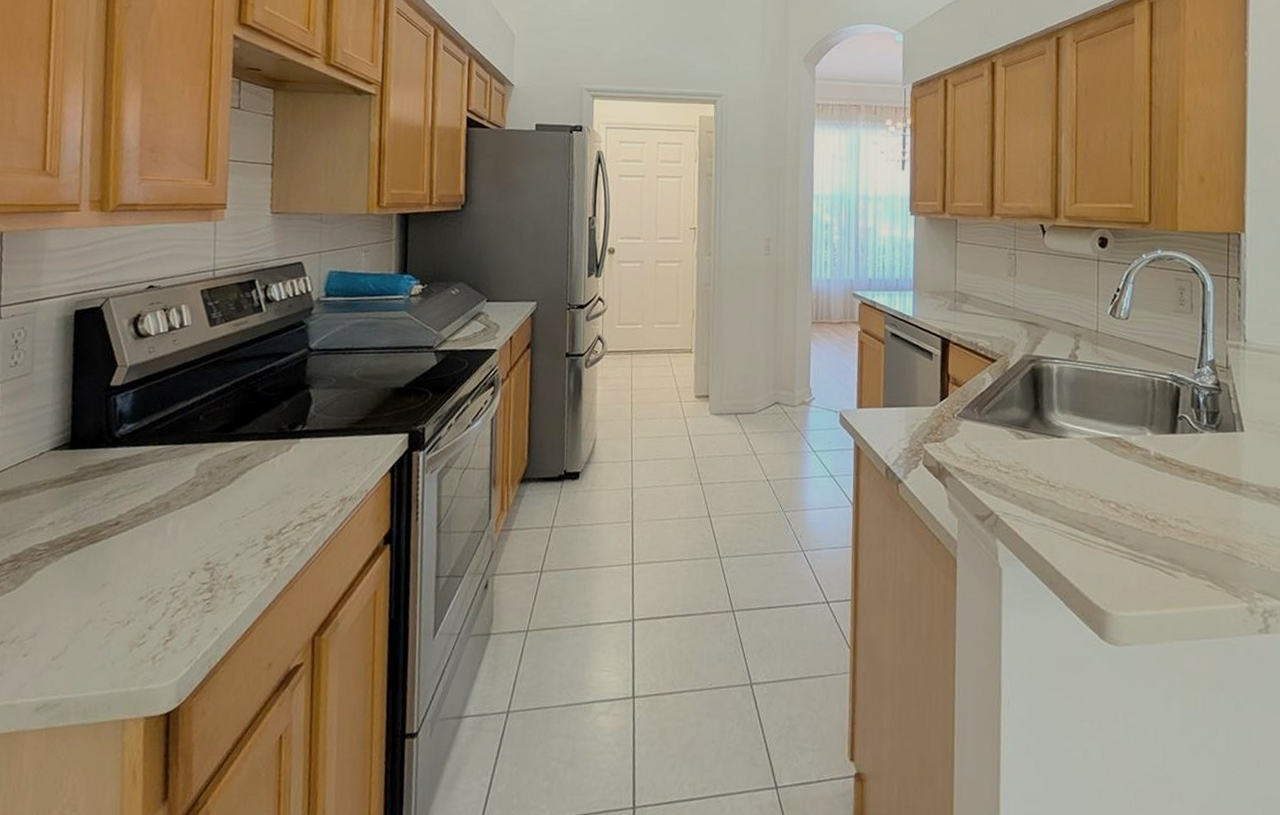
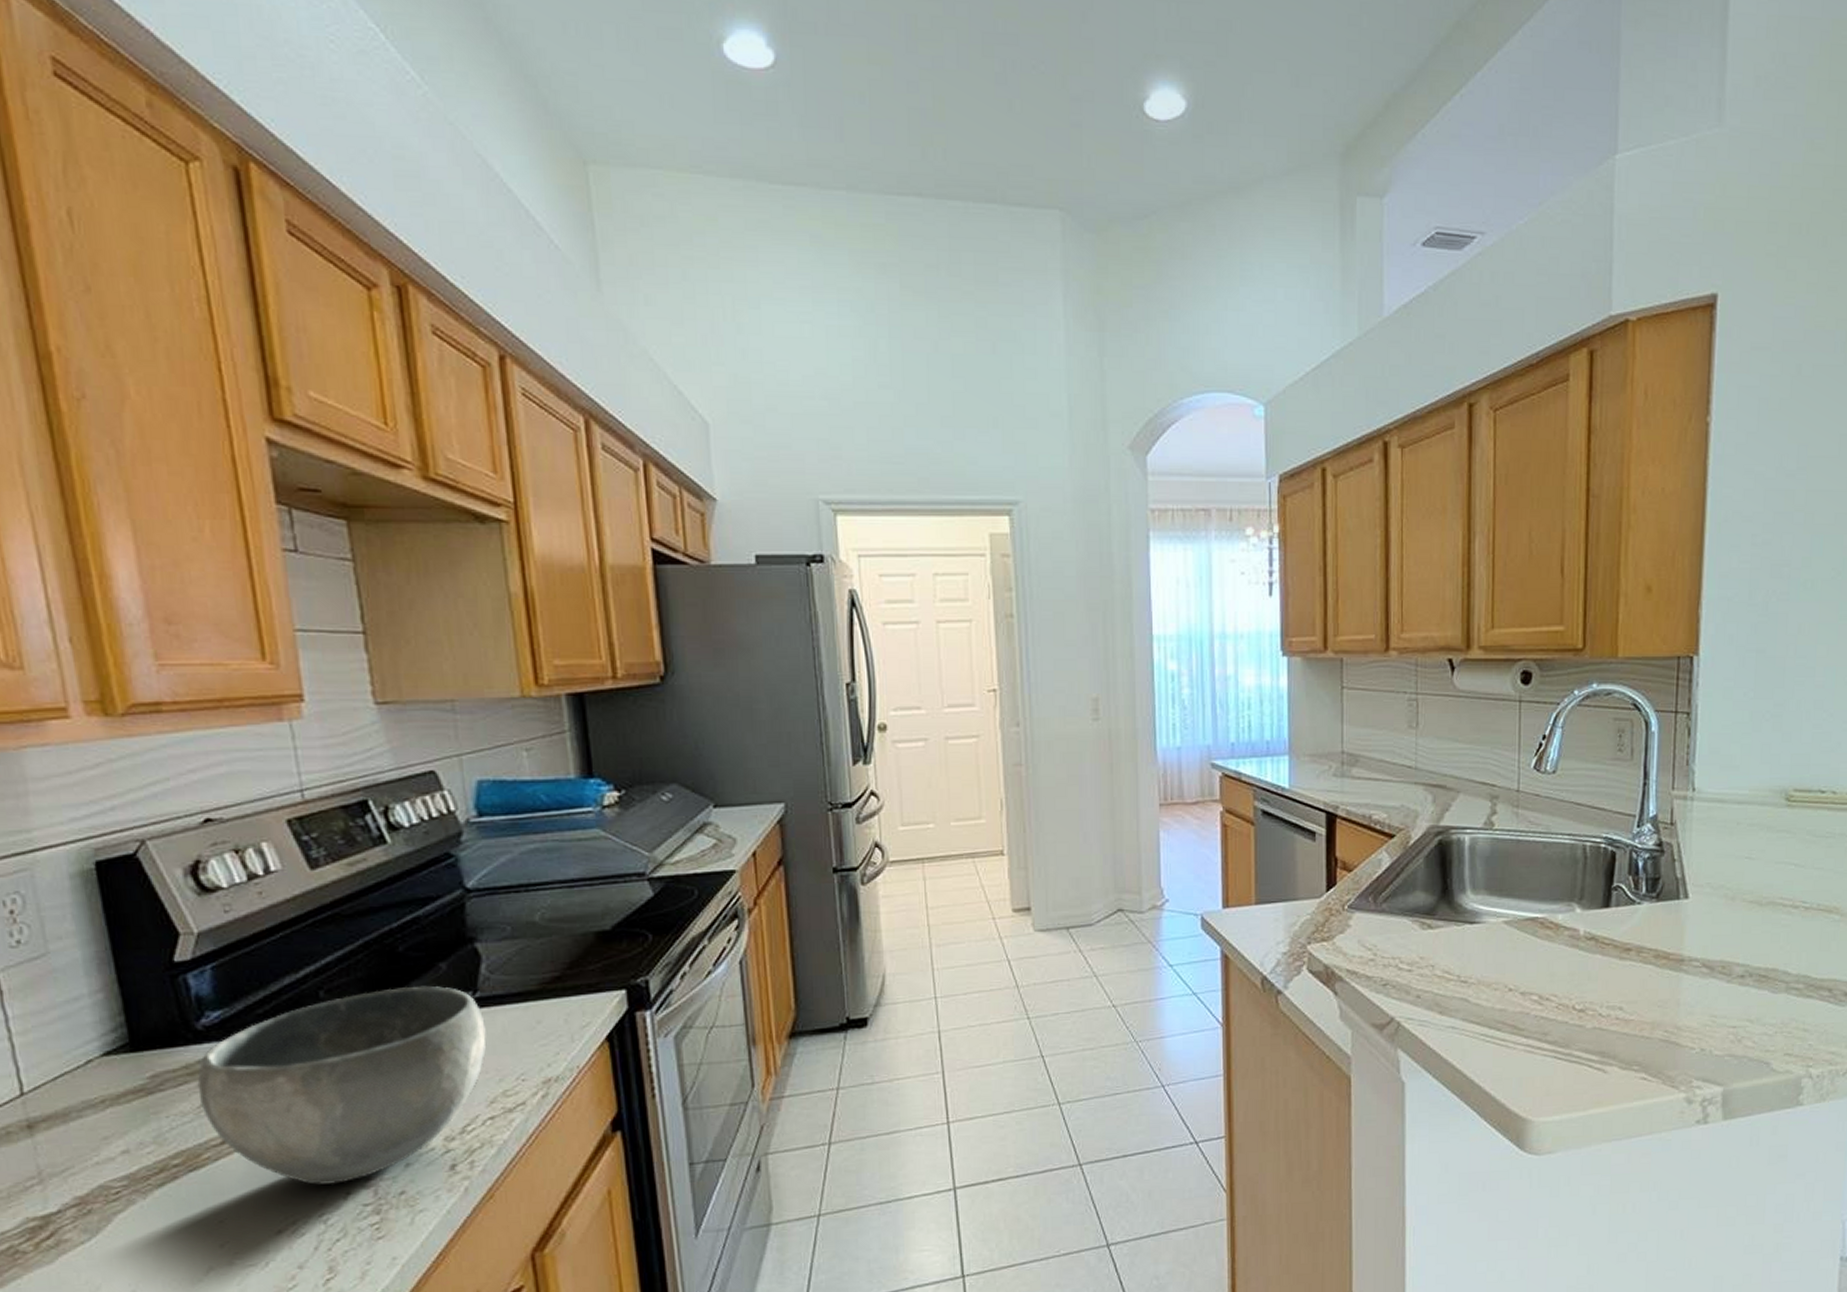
bowl: none [107,418,307,565] -> present [197,985,486,1185]

